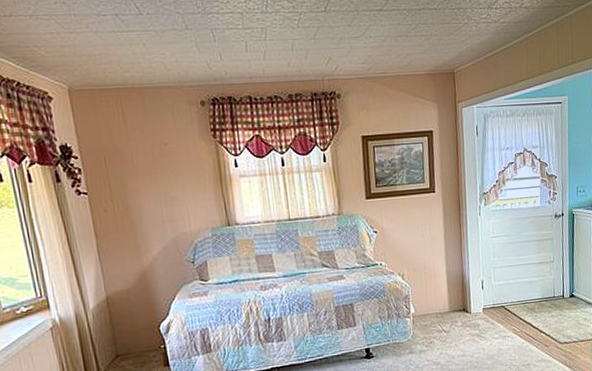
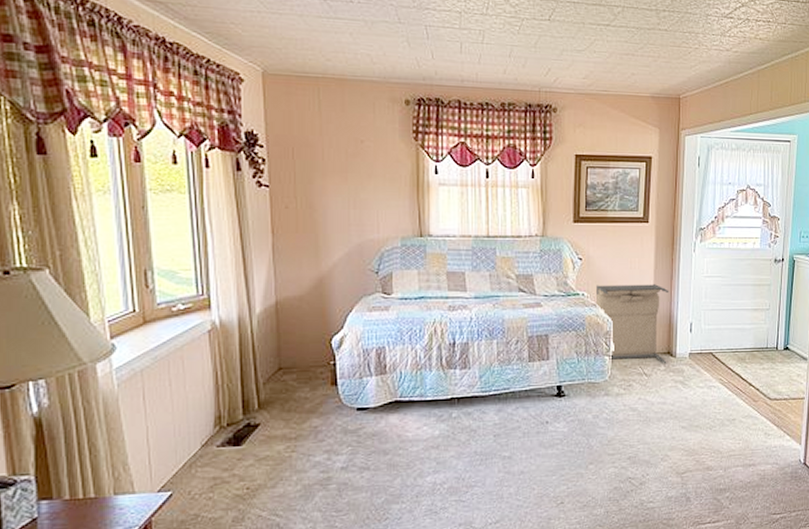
laundry hamper: none [392,248,463,321] -> present [595,284,669,364]

